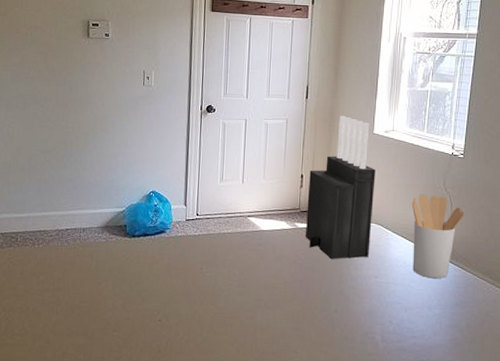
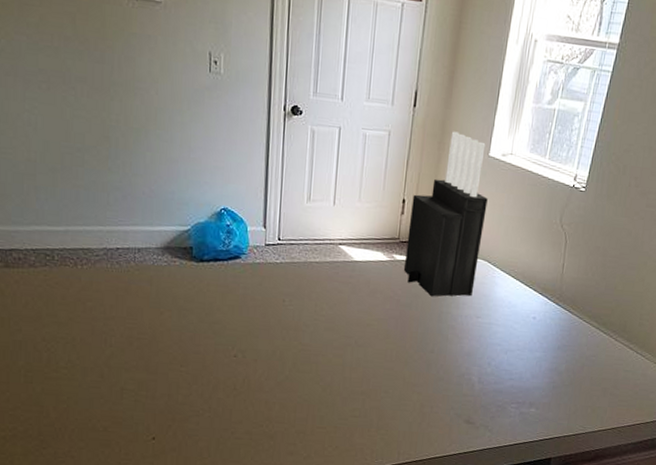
utensil holder: present [412,194,465,279] -> none [517,229,579,321]

